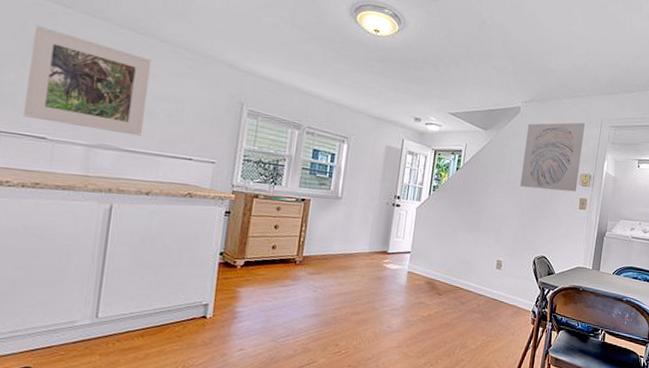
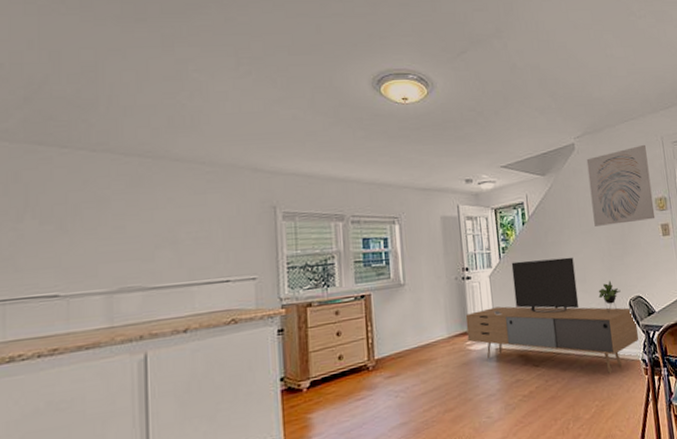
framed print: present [22,25,152,136] -> none [27,173,169,278]
media console: none [385,201,537,316] -> present [465,257,639,373]

